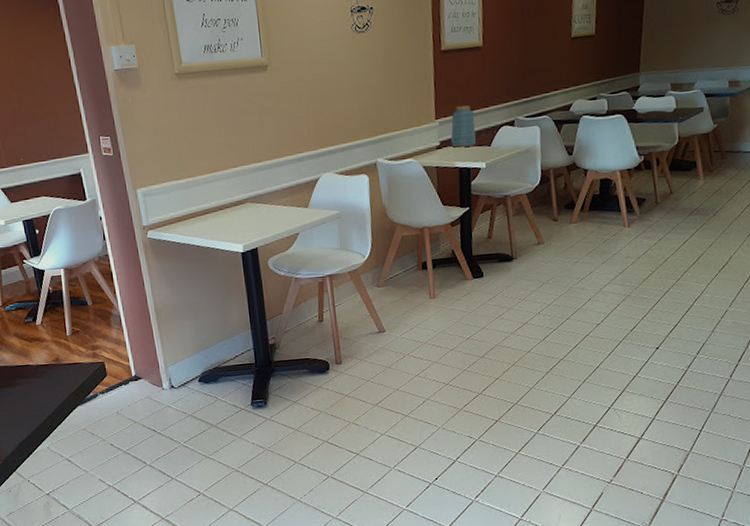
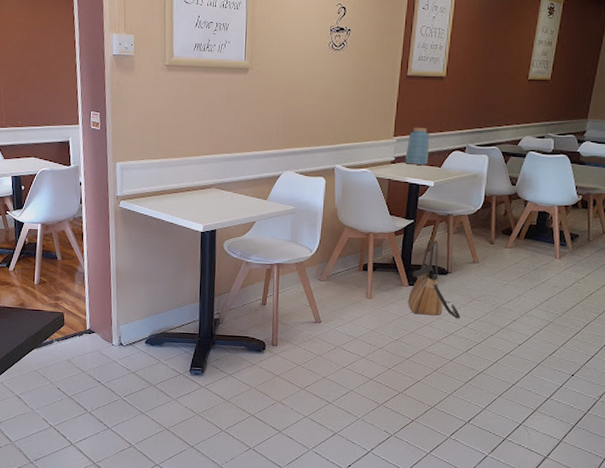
tote bag: none [474,225,533,308] -> present [408,239,461,319]

